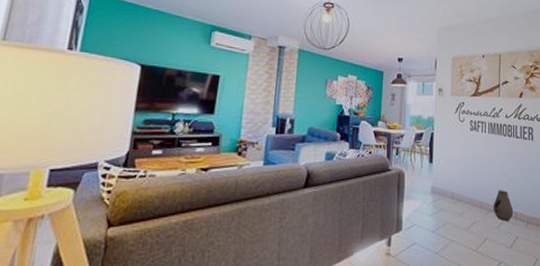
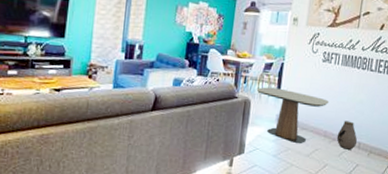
side table: none [409,158,481,216] -> present [256,87,330,143]

